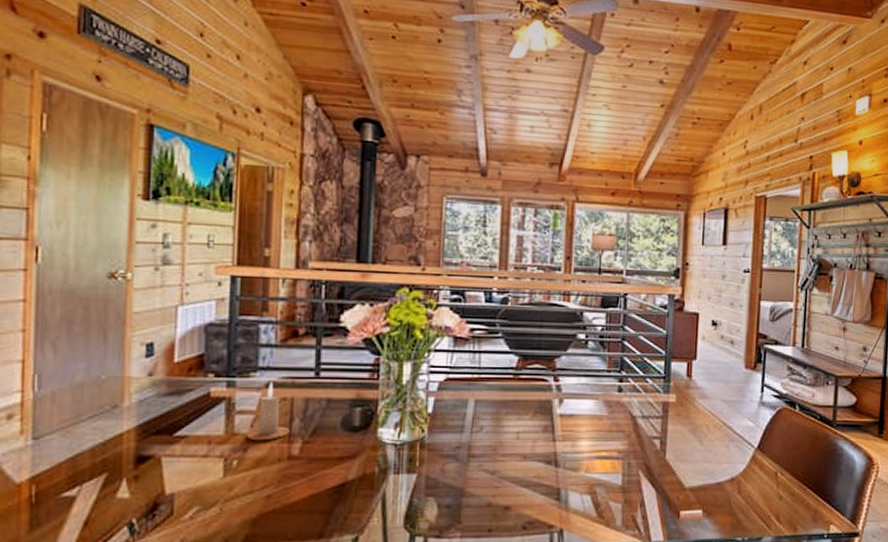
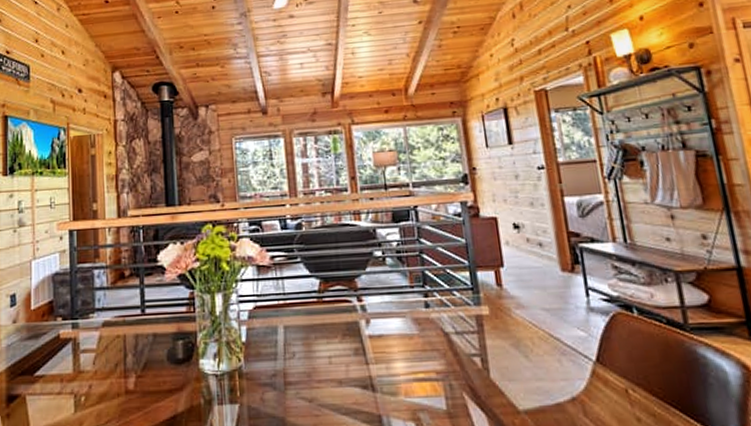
candle: present [246,381,289,441] -> none [90,321,125,378]

